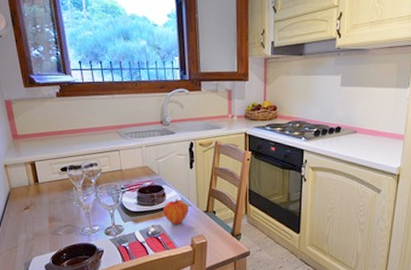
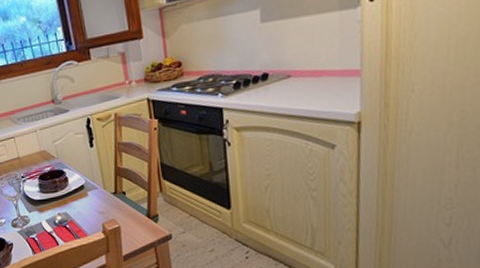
fruit: present [163,198,188,225] -> none [67,182,95,211]

